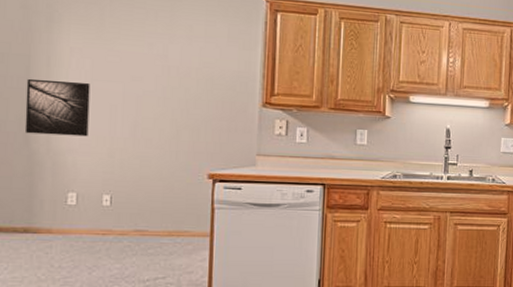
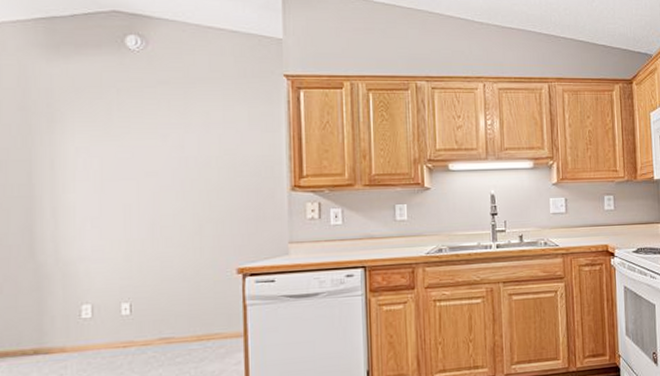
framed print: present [24,78,90,137] -> none [28,183,101,245]

